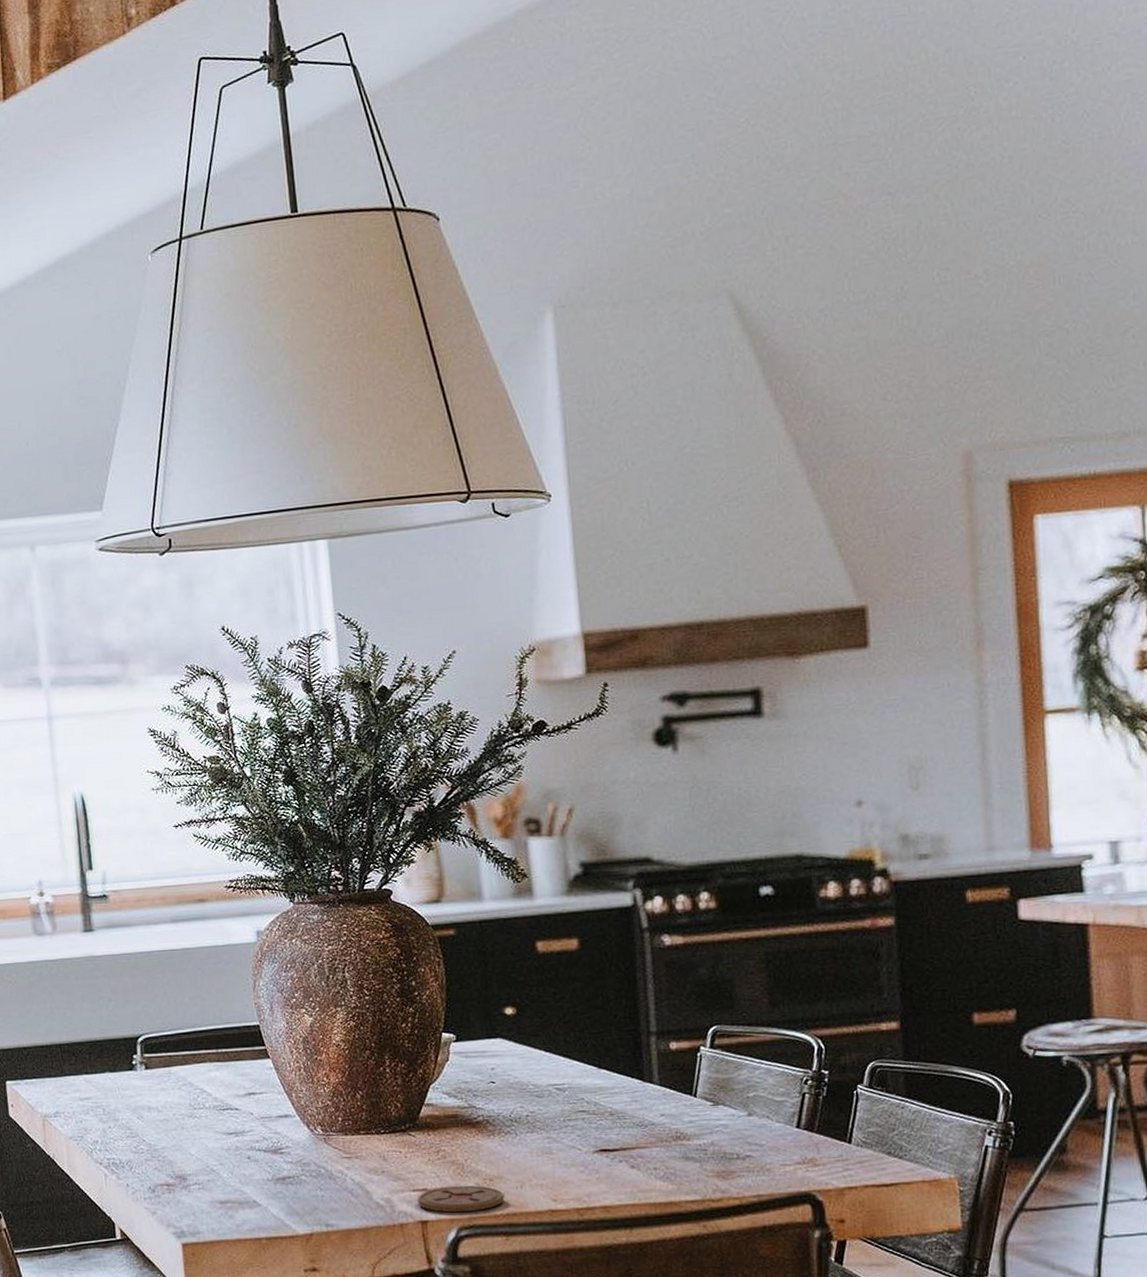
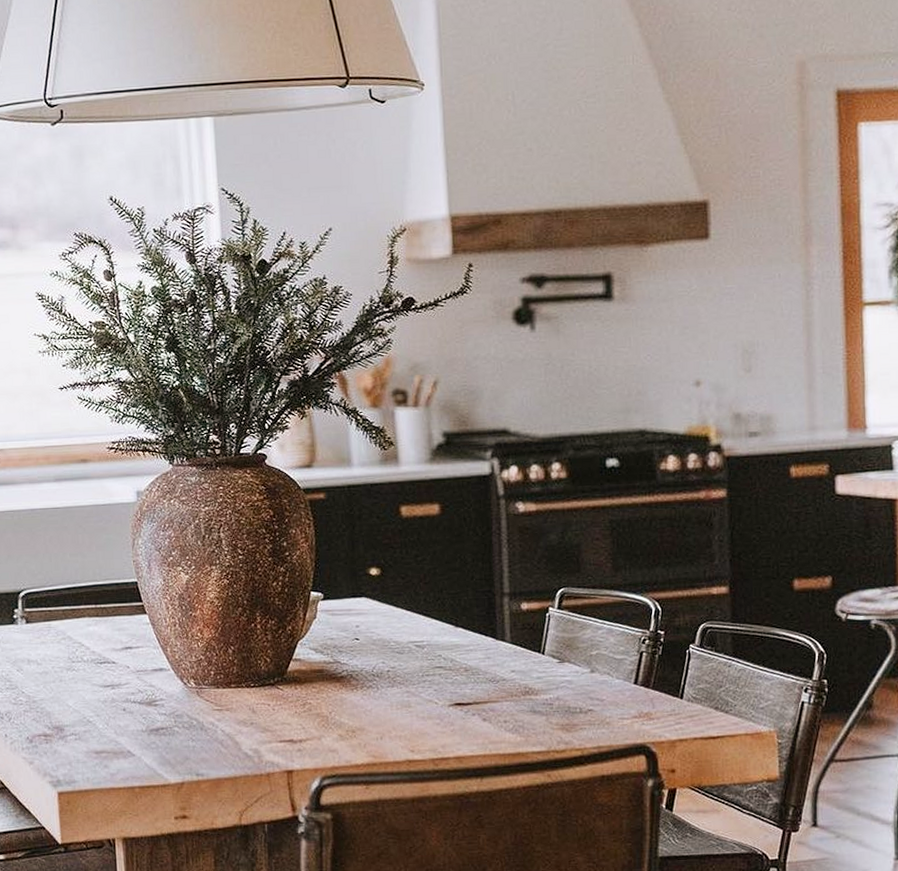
coaster: present [417,1185,505,1213] -> none [284,737,365,763]

